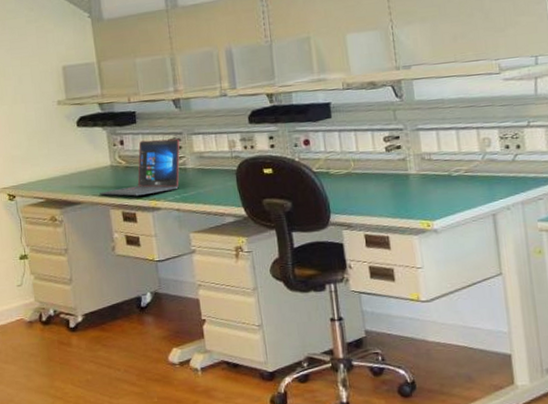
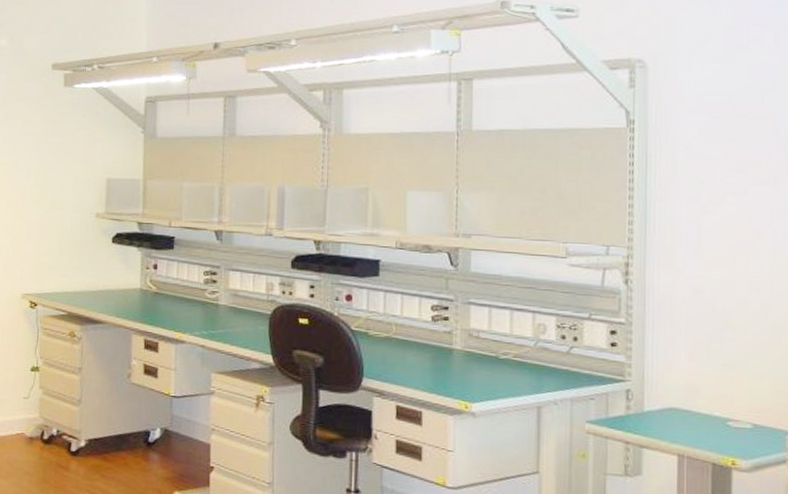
laptop: present [98,138,180,197] -> none [123,268,216,326]

